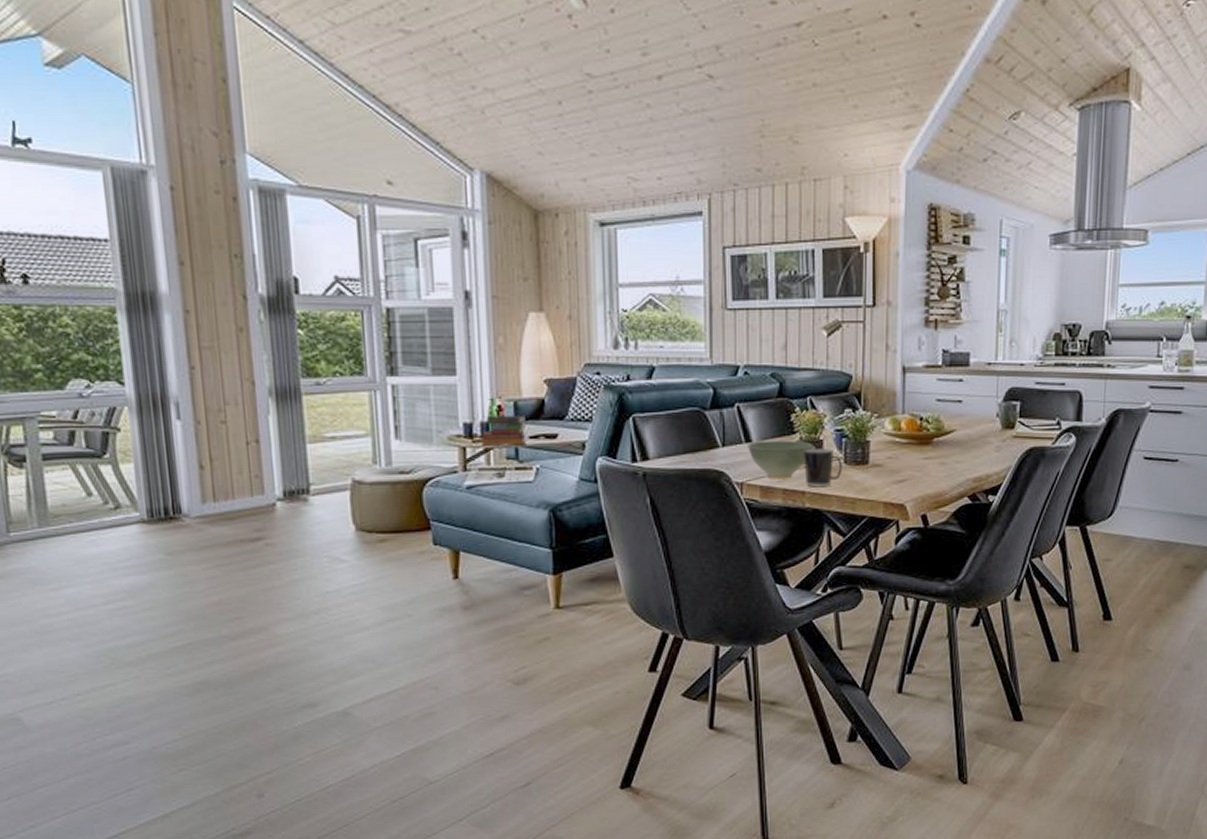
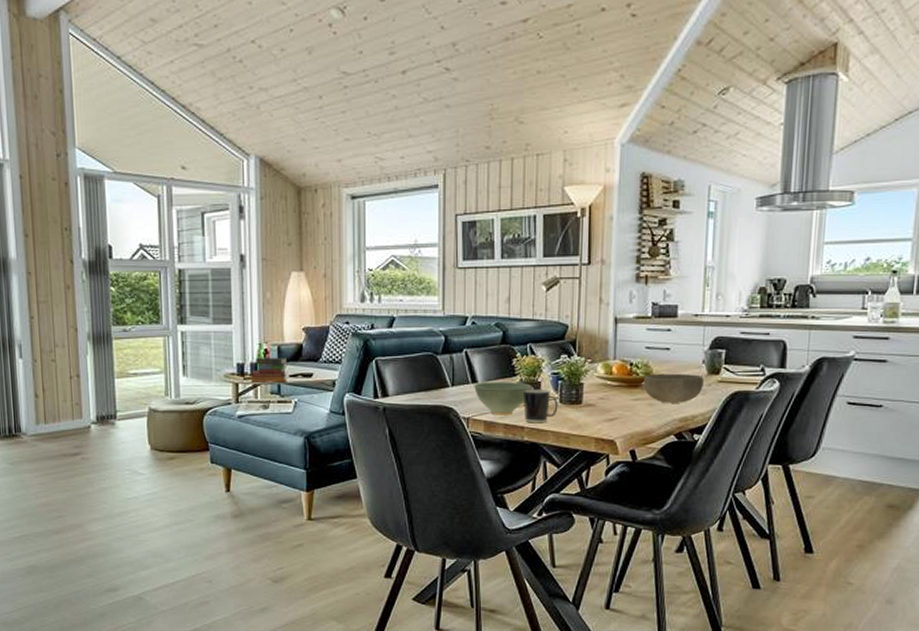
bowl: none [935,428,998,462] -> present [644,373,704,403]

